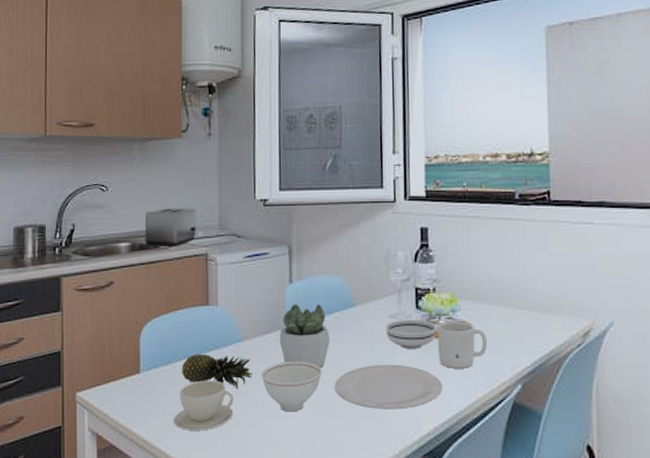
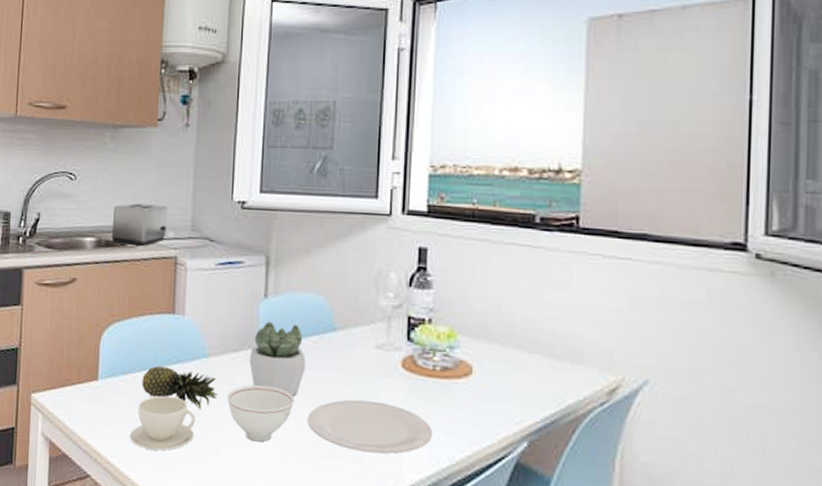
bowl: present [385,320,437,349] -> none [370,351,431,387]
mug: present [437,321,488,368] -> none [430,358,490,416]

